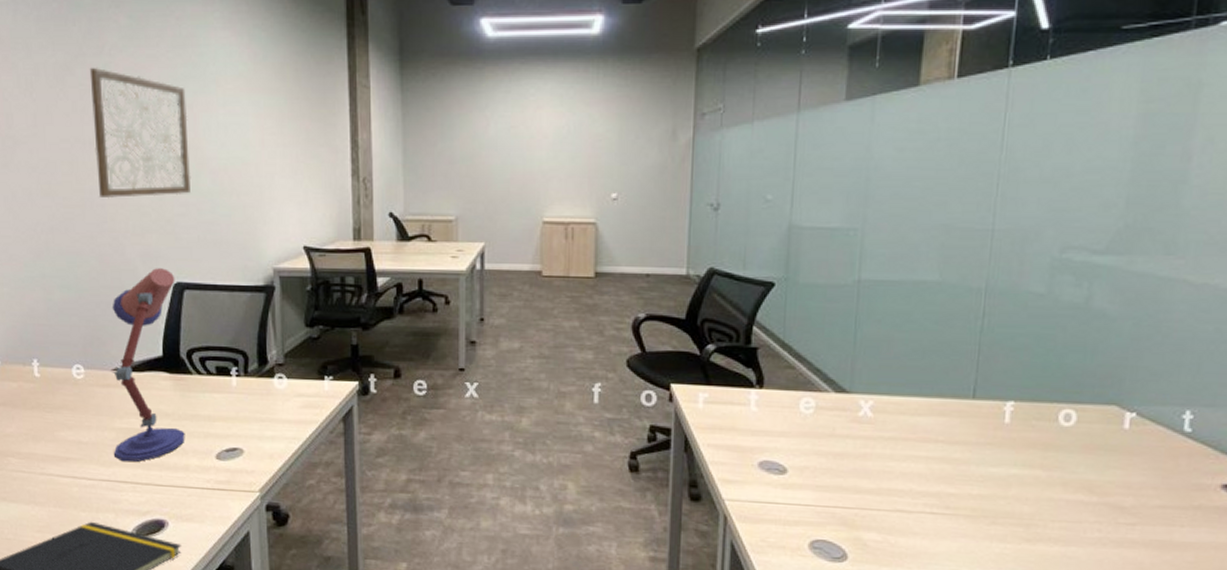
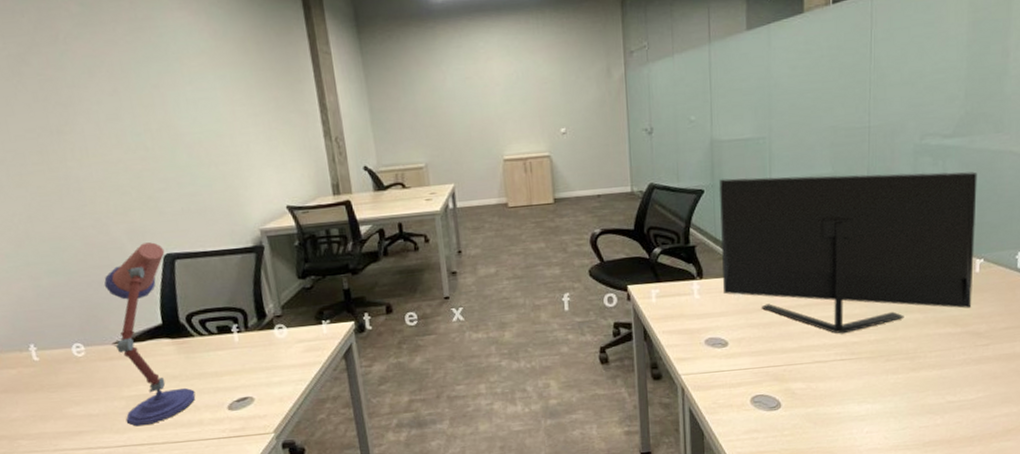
wall art: present [89,67,191,199] -> none [45,56,168,183]
monitor: none [788,273,1136,481] -> present [719,171,978,334]

